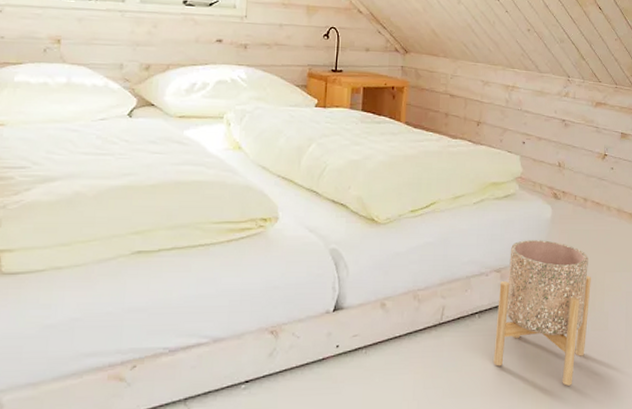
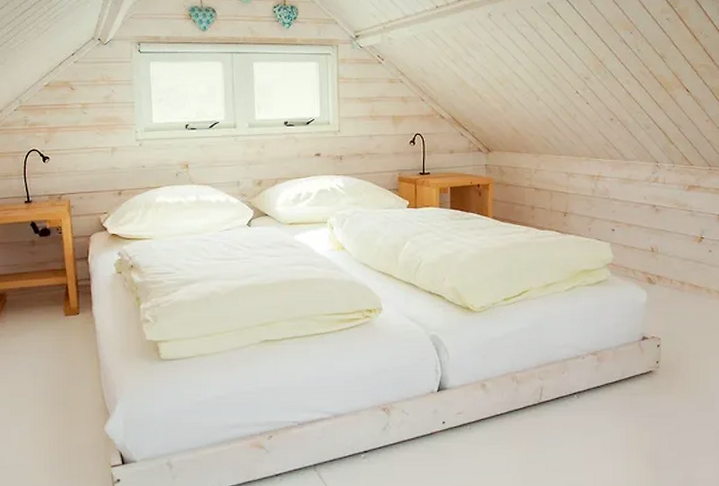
planter: present [493,240,591,386] -> none [595,324,693,464]

